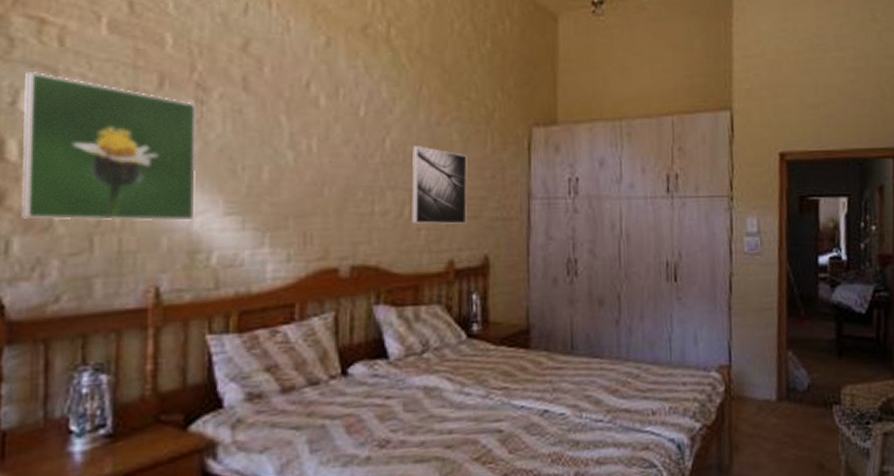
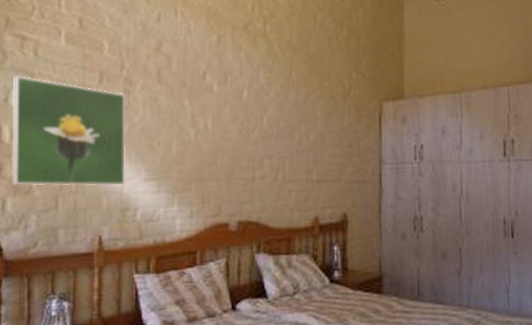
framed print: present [412,146,468,224] -> none [284,121,329,187]

